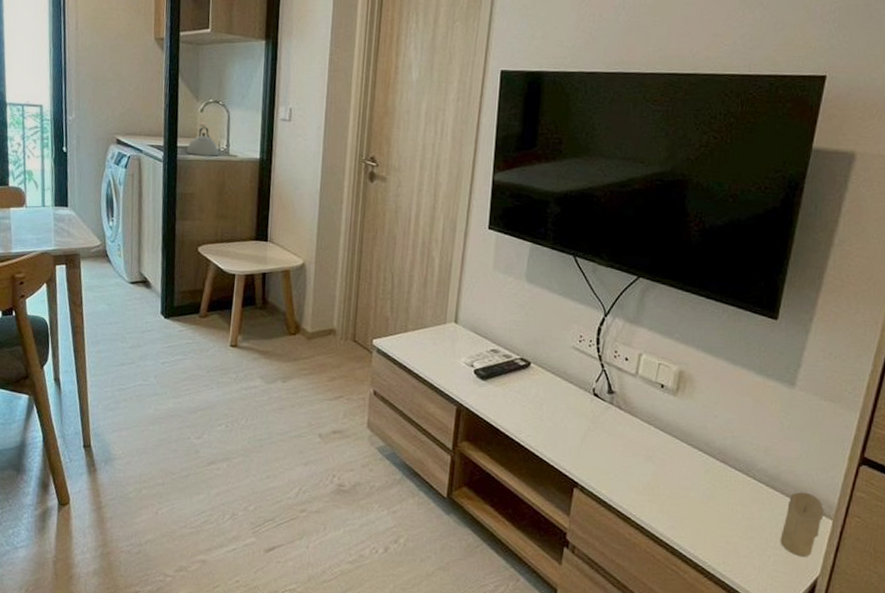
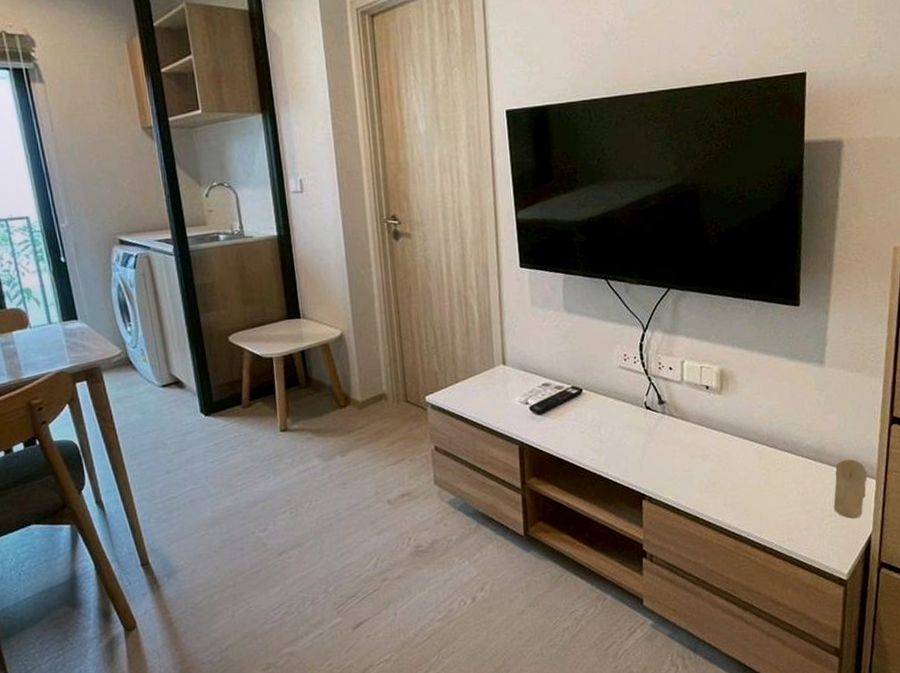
kettle: present [186,127,219,156] -> none [198,212,233,243]

